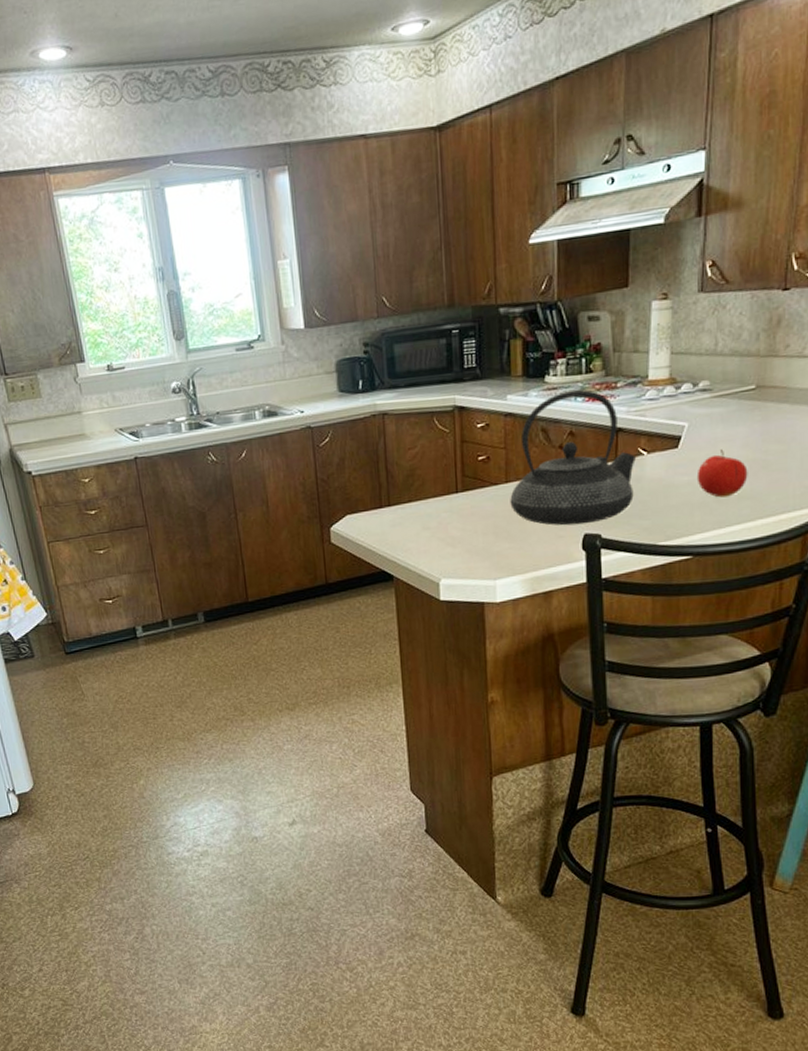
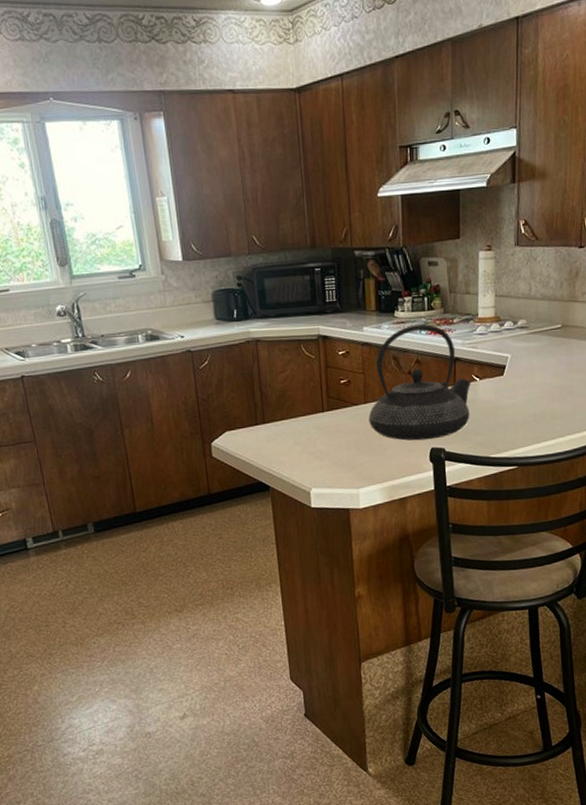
fruit: present [696,449,748,498] -> none [519,377,558,417]

